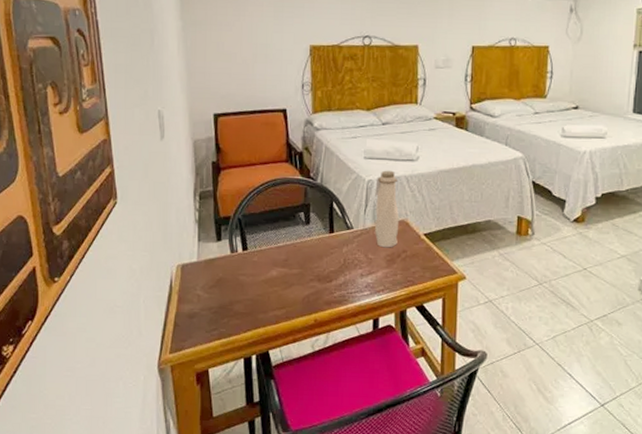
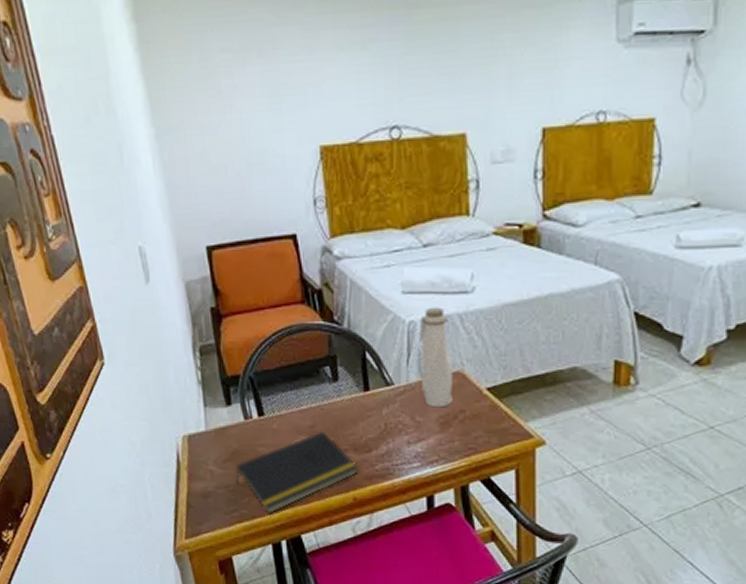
notepad: none [218,264,320,332] -> present [236,431,358,513]

